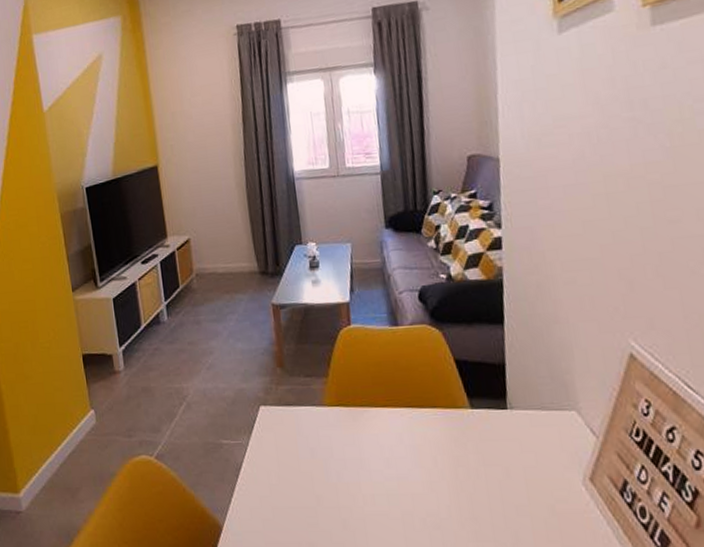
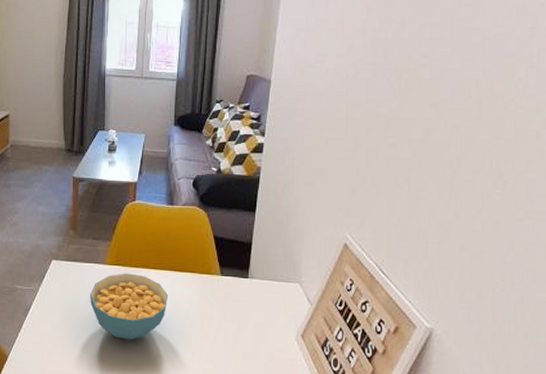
cereal bowl: none [310,414,408,498] -> present [90,273,168,340]

